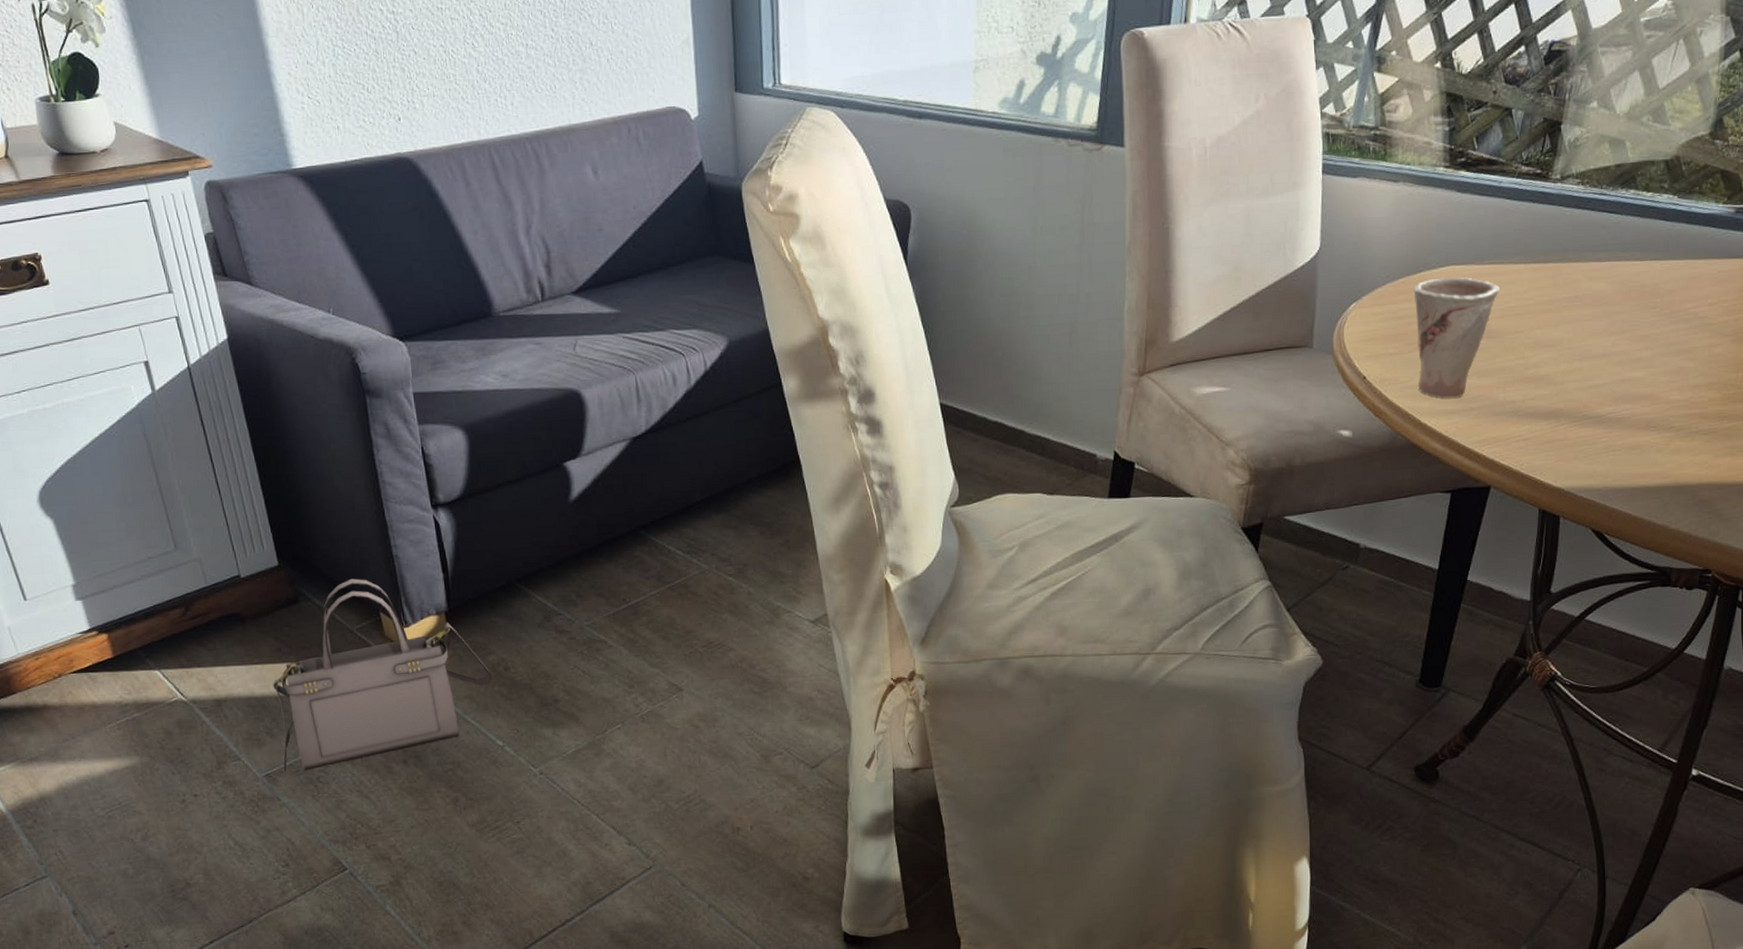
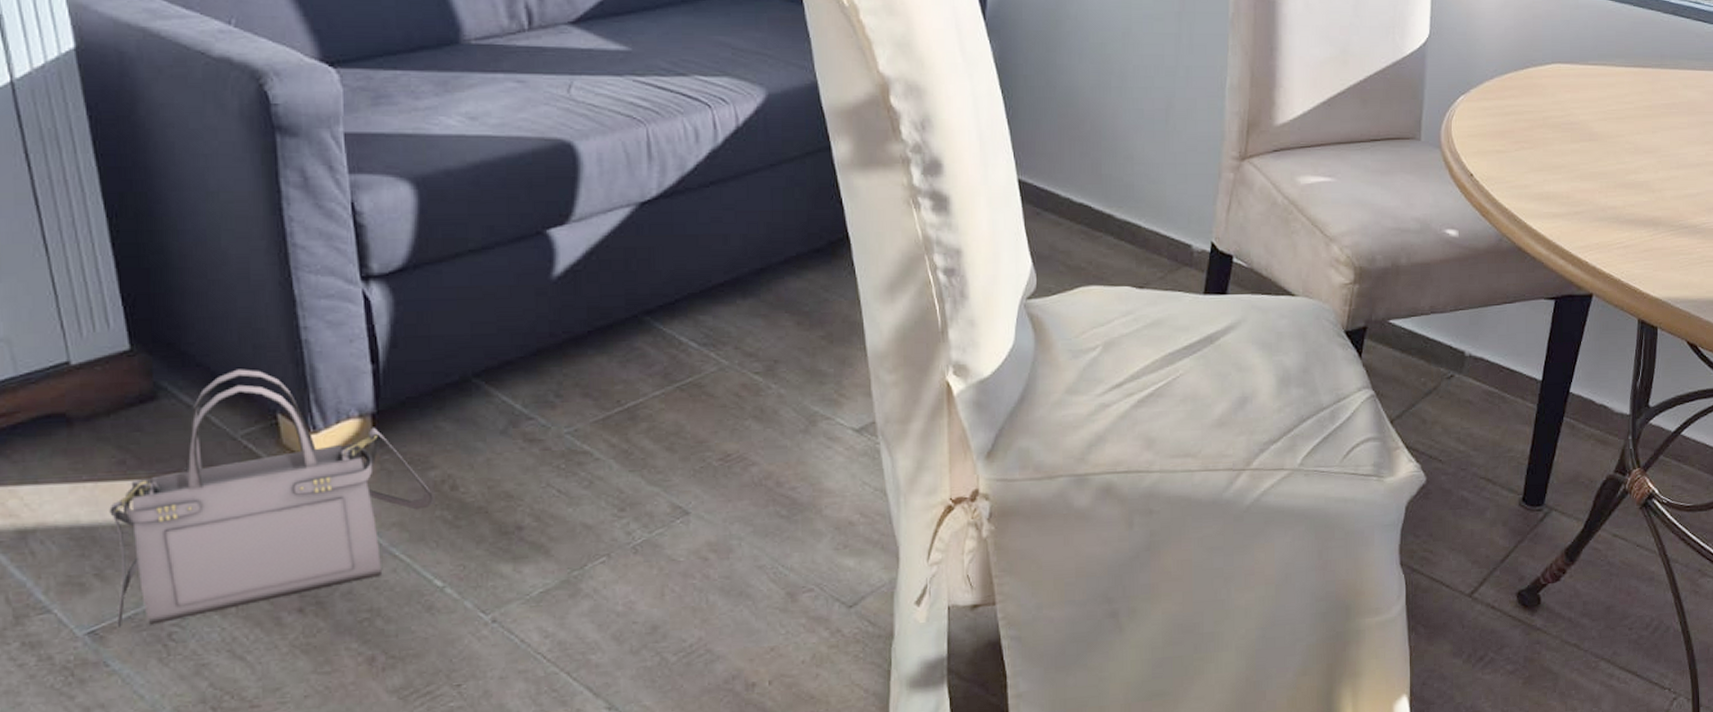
cup: present [1413,277,1500,398] -> none [1520,75,1602,200]

